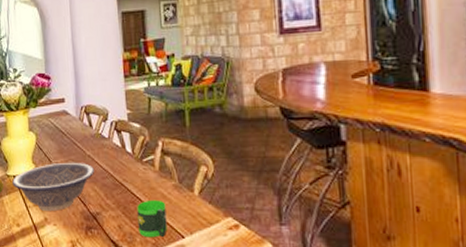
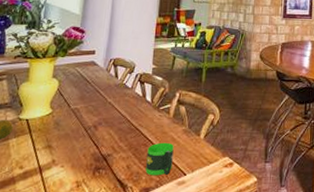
decorative bowl: present [12,162,94,211] -> none [23,107,113,153]

